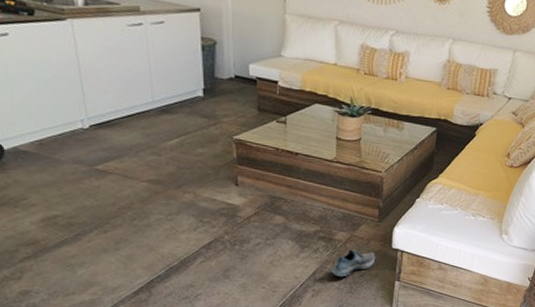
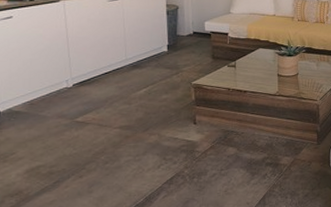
shoe: present [330,249,376,278] -> none [277,172,317,199]

